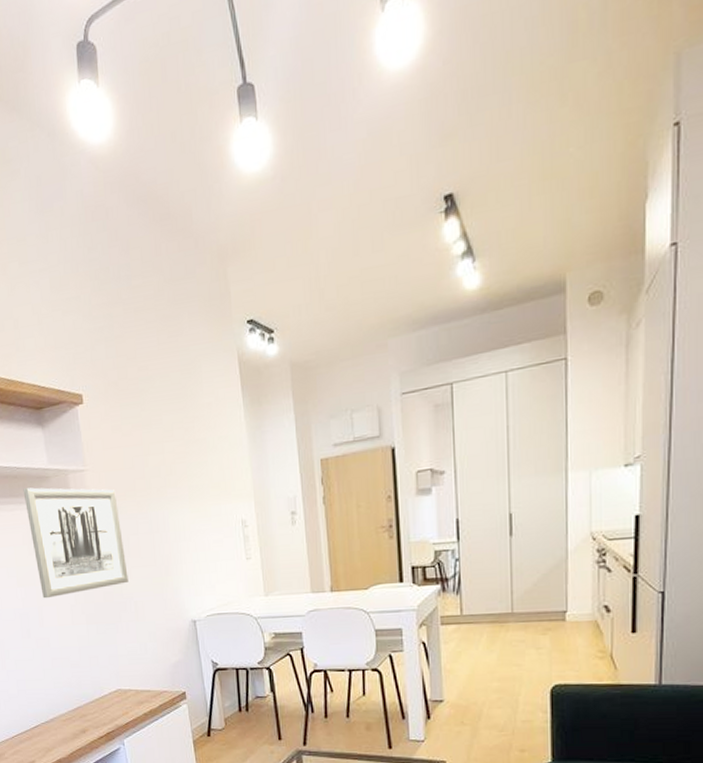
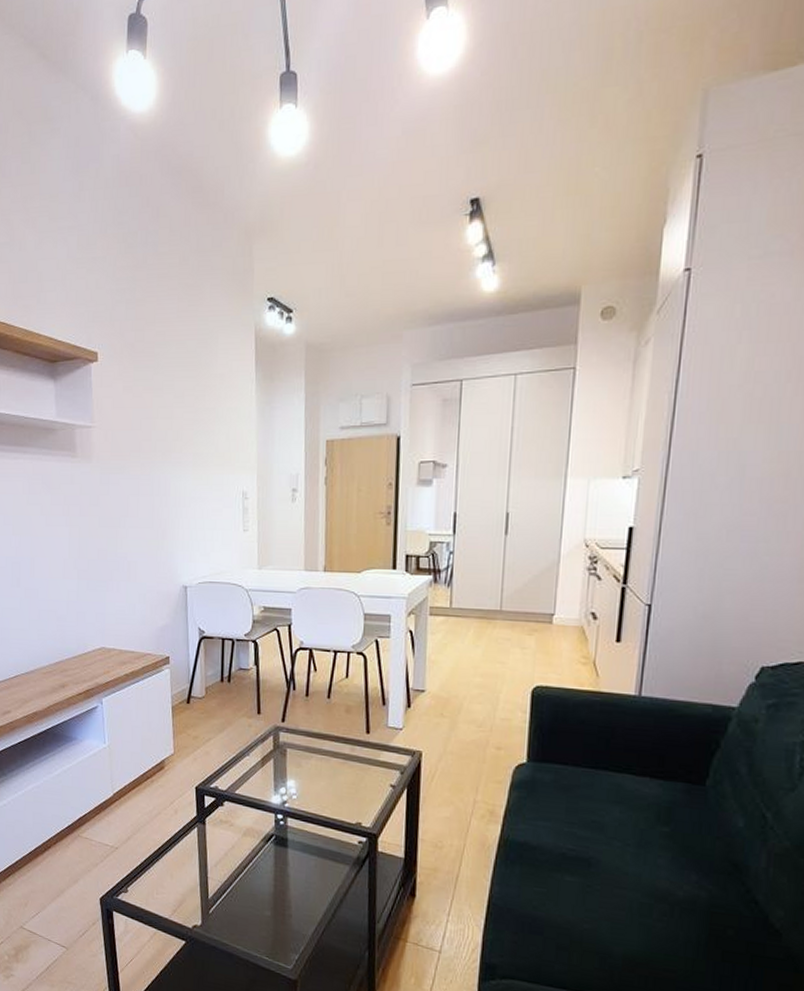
wall art: present [23,487,129,599] -> none [28,438,124,550]

